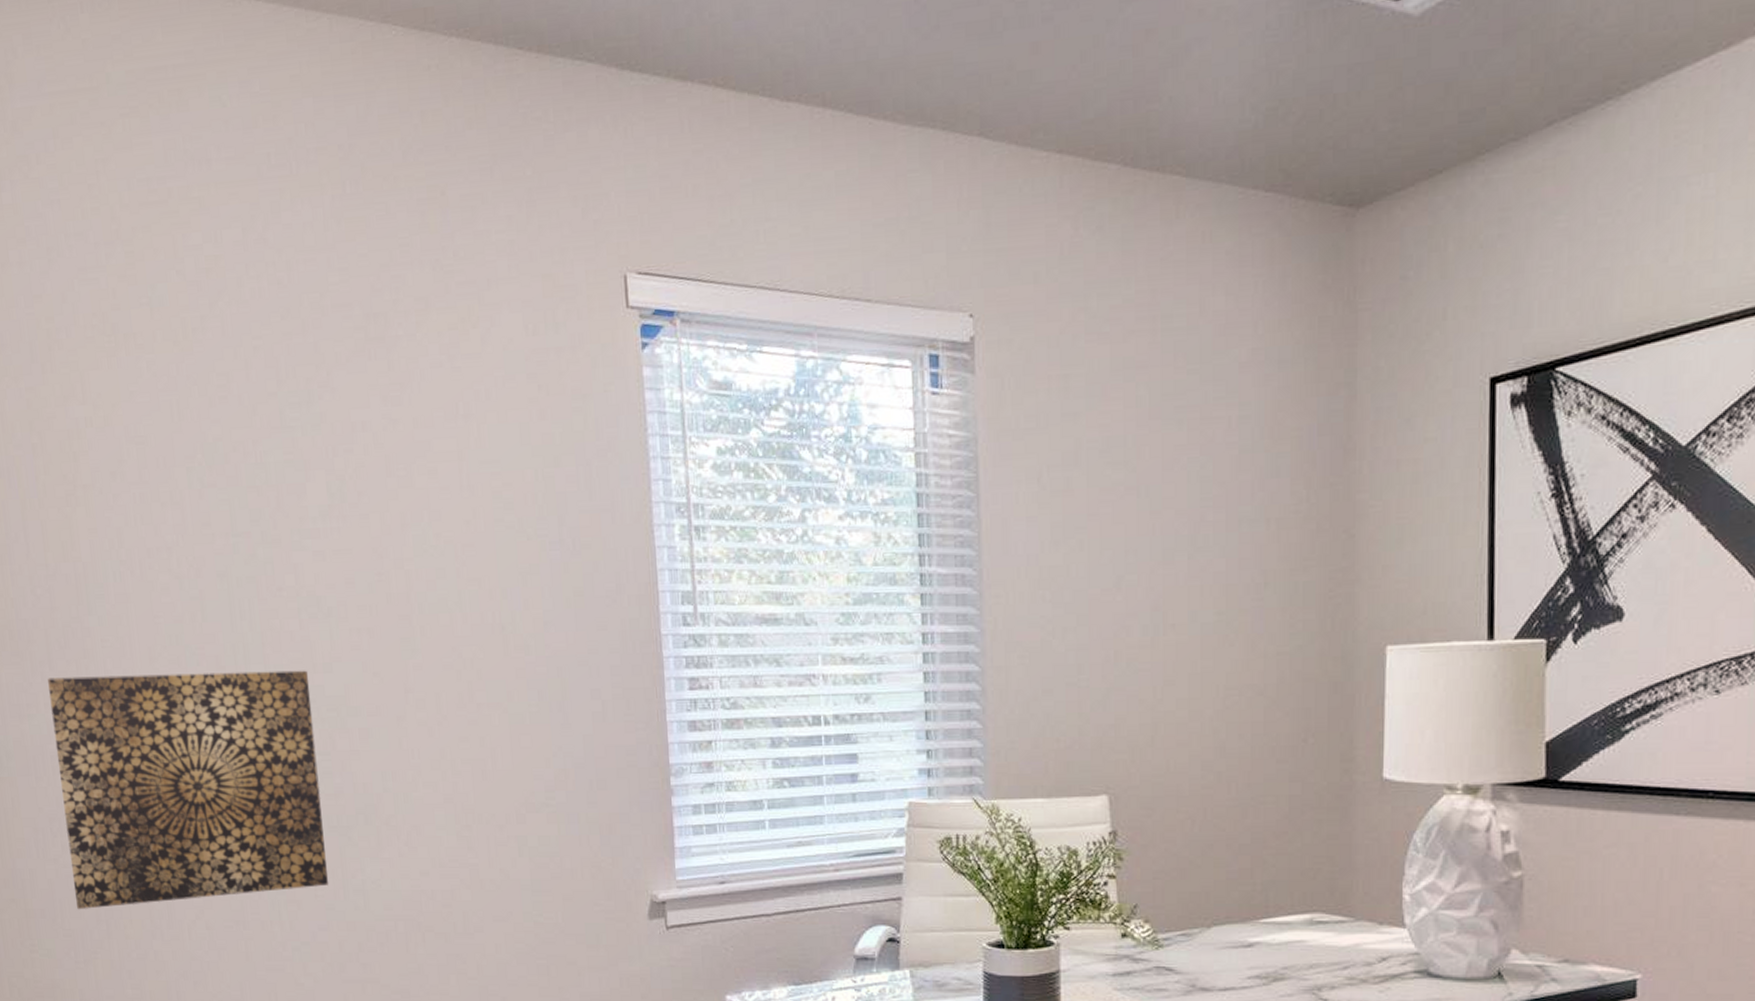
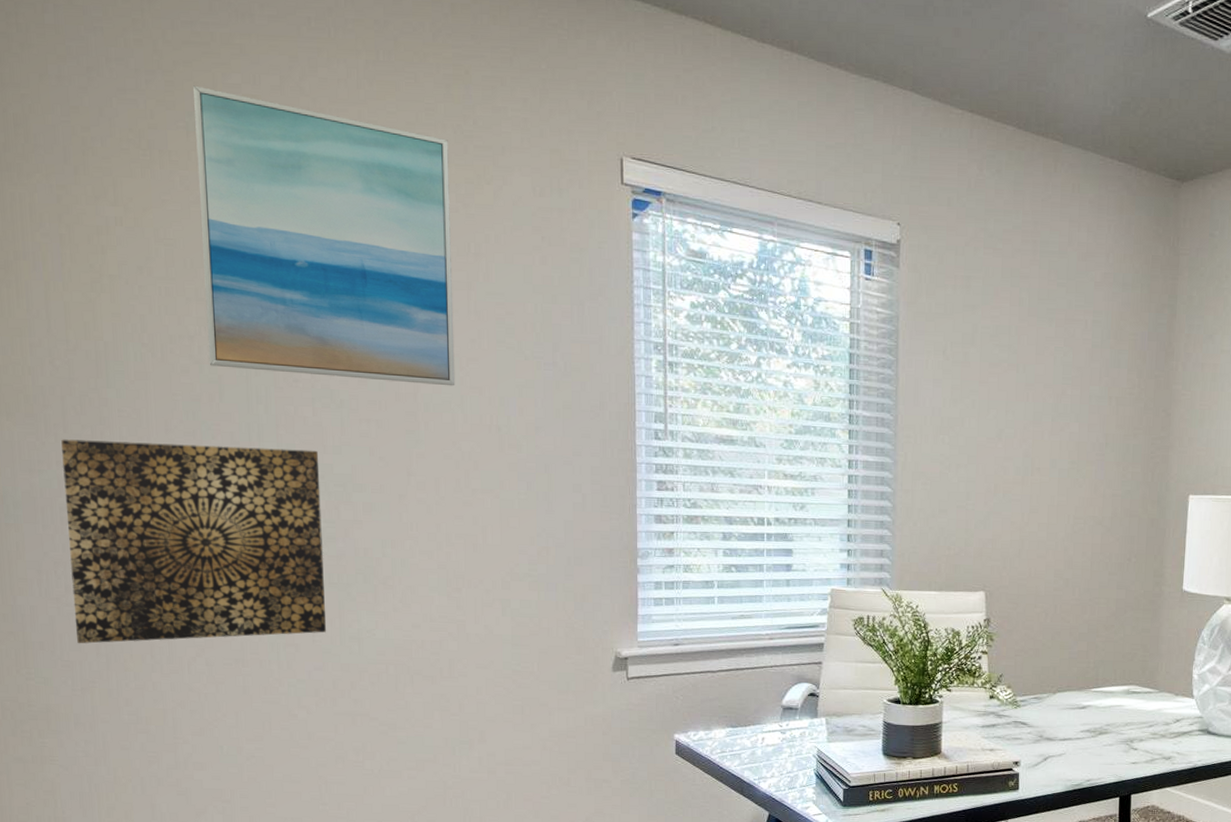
wall art: none [153,253,451,581] -> present [192,85,455,386]

